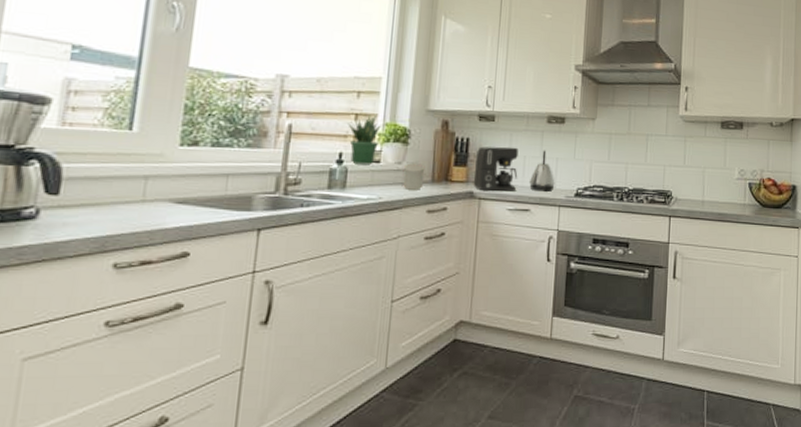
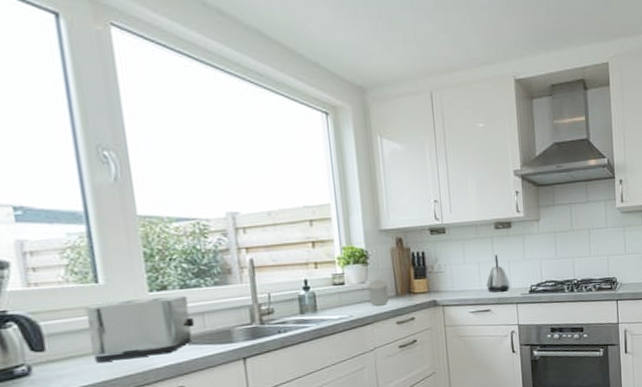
toaster: none [104,151,218,215] -> present [86,295,195,362]
planter: present [348,114,381,166] -> none [306,240,340,289]
coffee maker: present [473,146,519,192] -> none [433,255,475,299]

